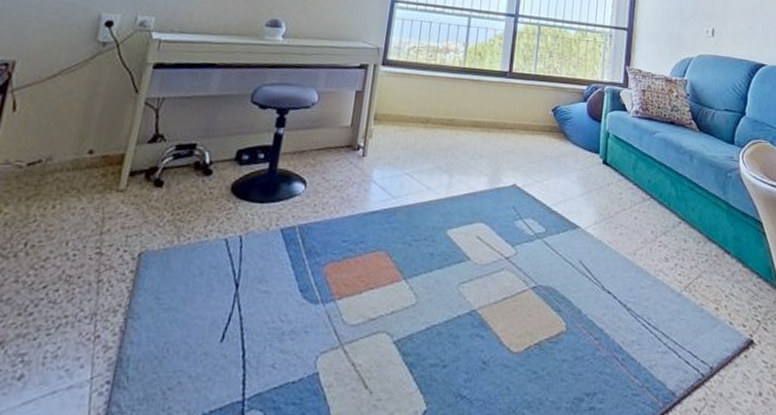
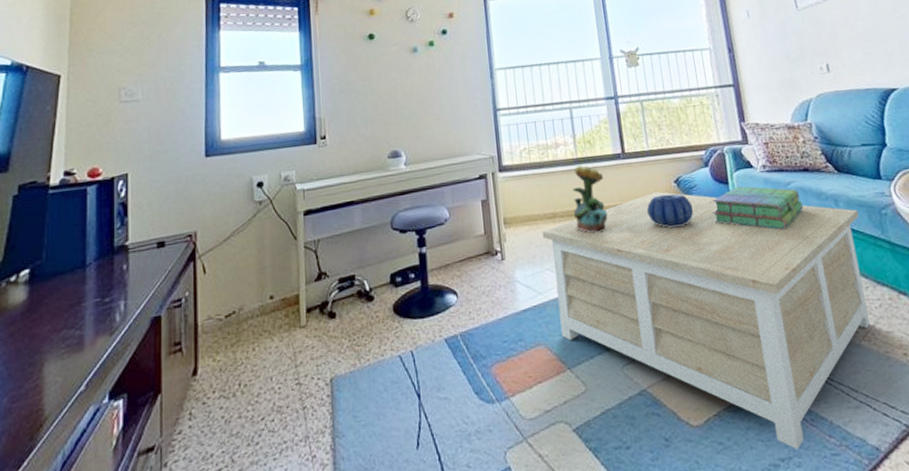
coffee table: none [406,116,708,386] -> present [542,191,871,450]
potted flower: none [446,74,485,146] -> present [573,164,608,234]
decorative bowl: none [519,120,564,155] -> present [647,194,694,228]
stack of books: none [580,126,663,175] -> present [713,186,804,230]

